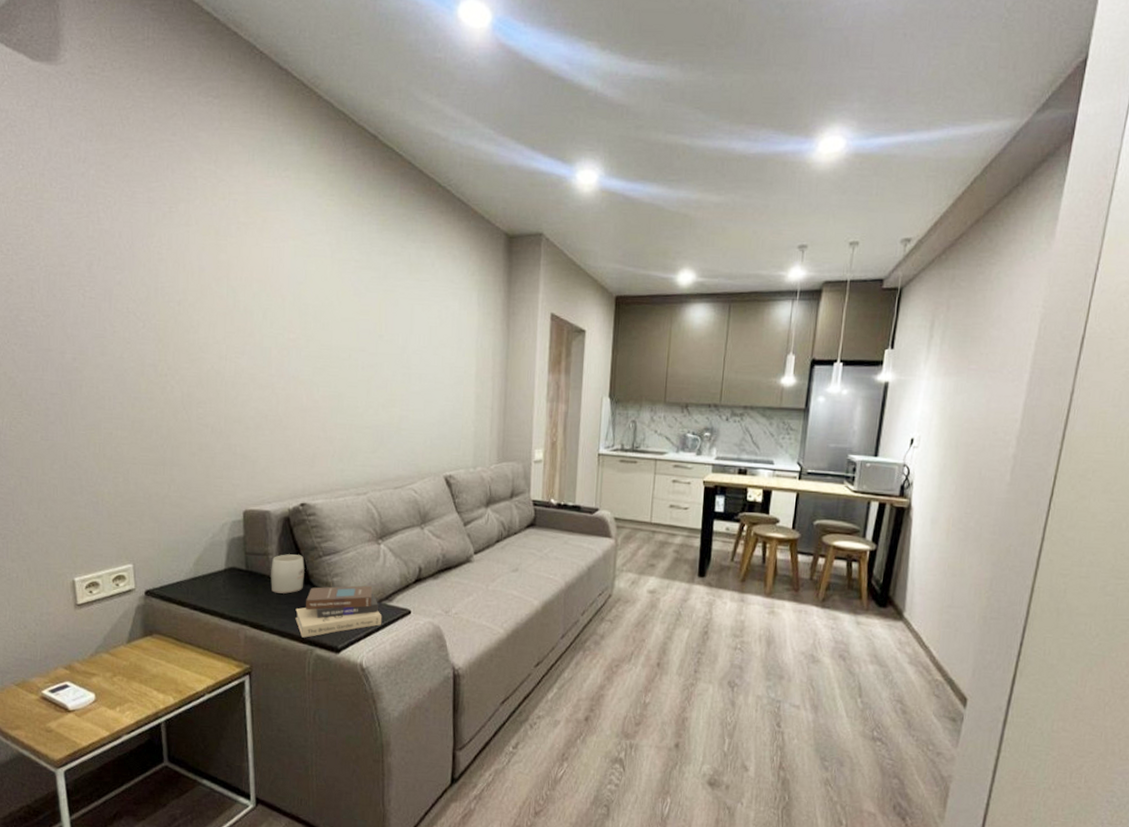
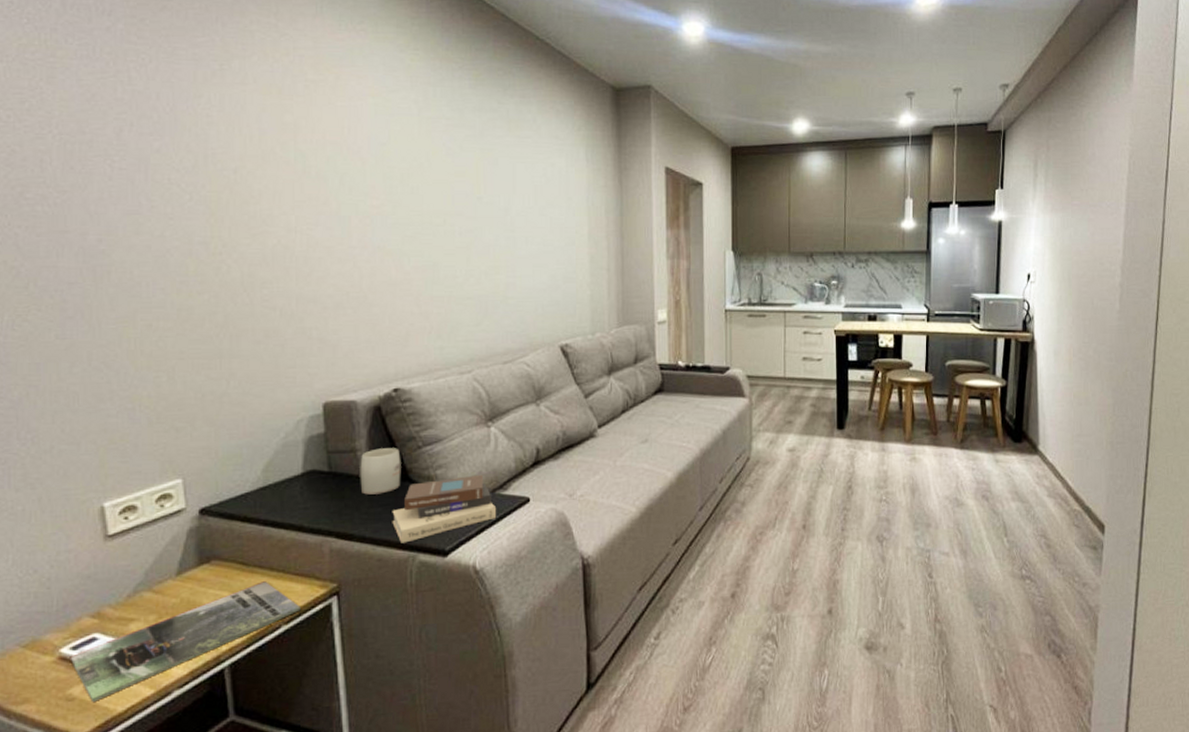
magazine: none [49,656,220,735] -> present [69,581,301,702]

